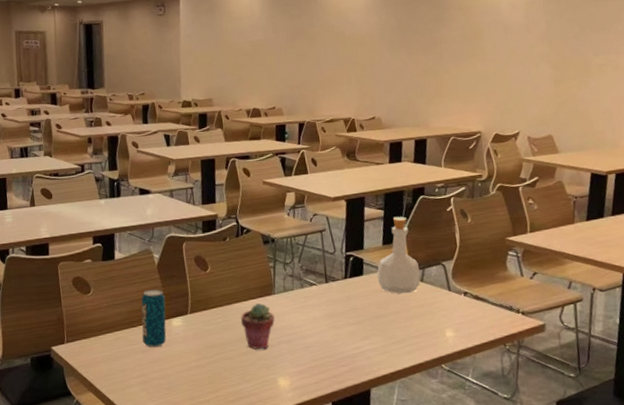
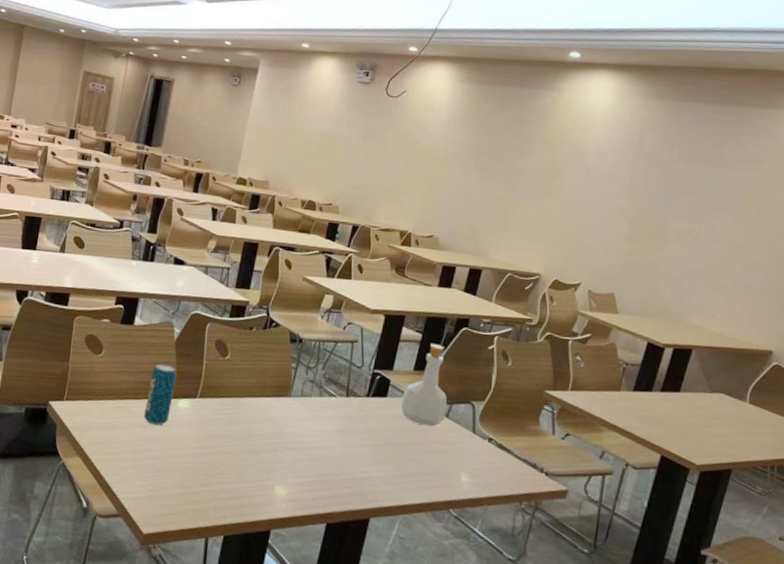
potted succulent: present [241,303,275,350] -> none [250,402,285,452]

